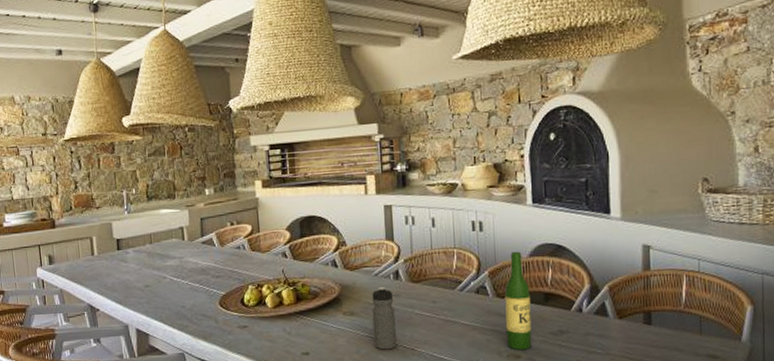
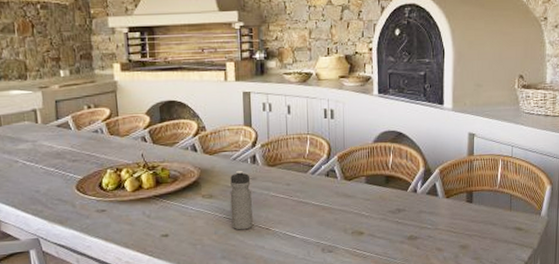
wine bottle: present [505,251,532,350] -> none [351,137,374,227]

